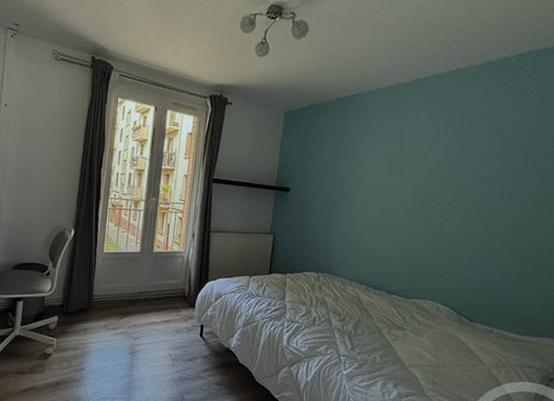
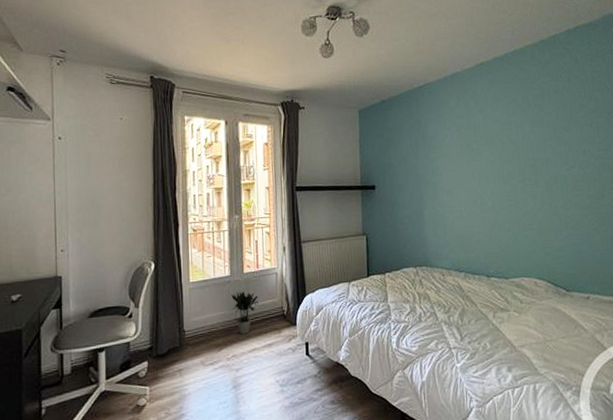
potted plant: none [138,268,163,308] -> present [231,291,258,334]

